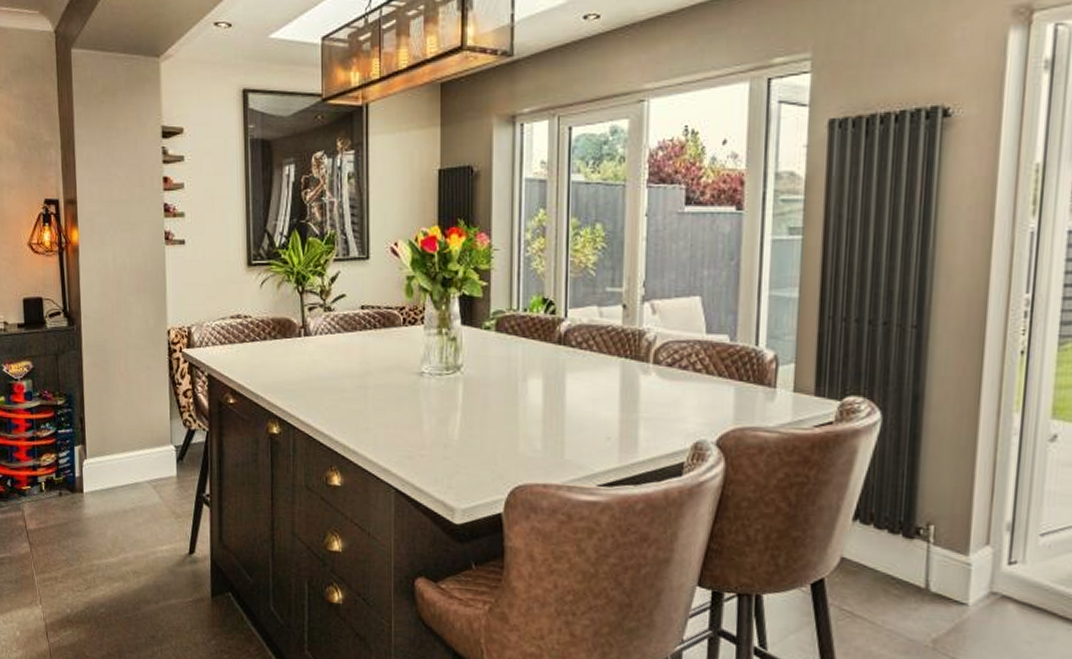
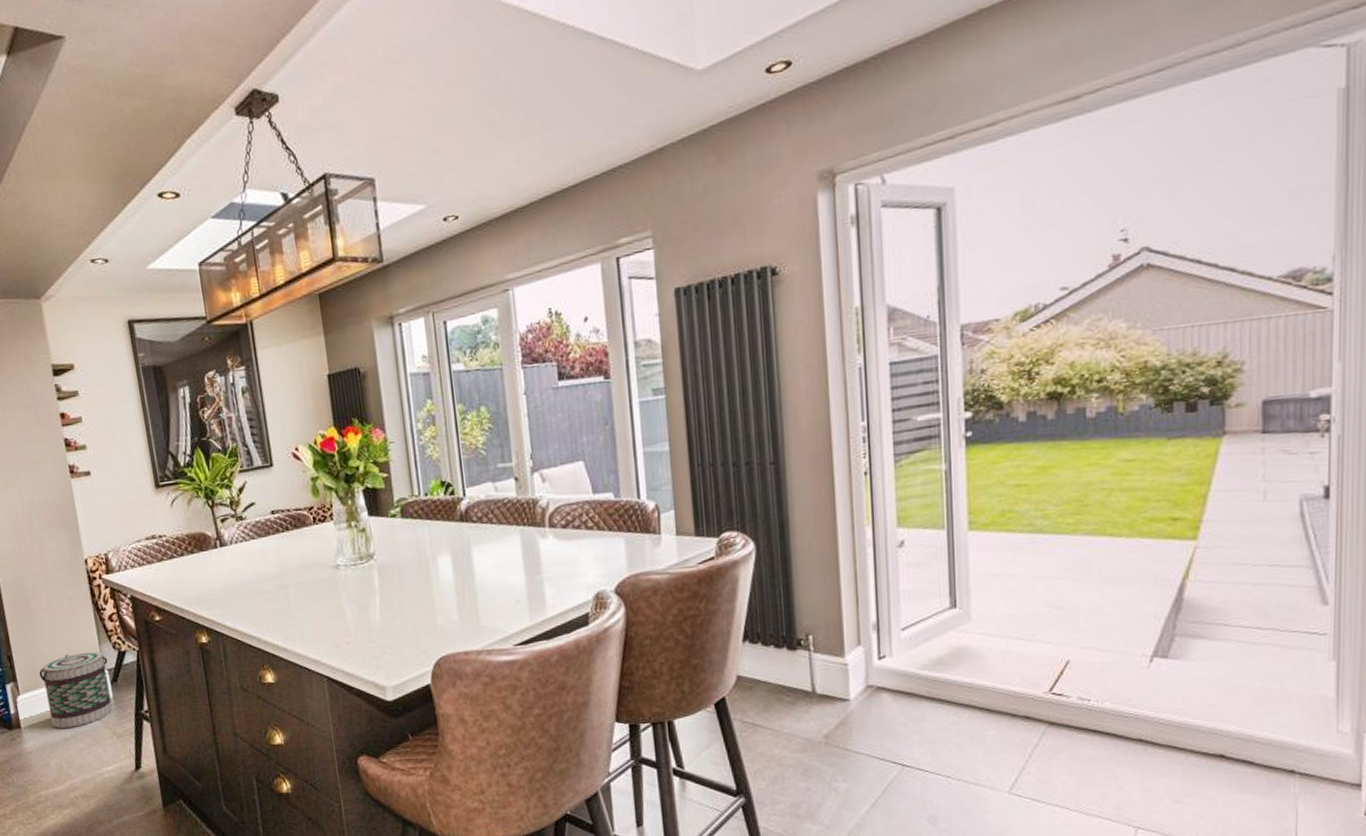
basket: none [108,425,177,501] -> present [39,652,113,728]

